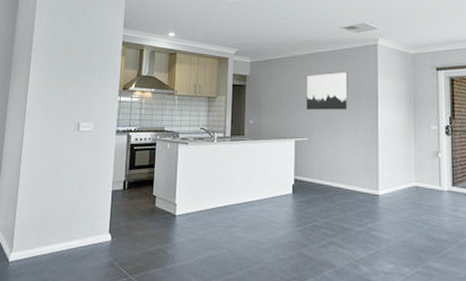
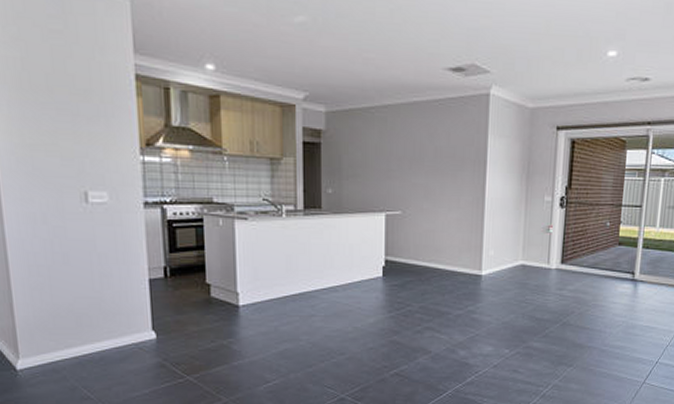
wall art: present [306,71,348,110] -> none [399,128,452,178]

